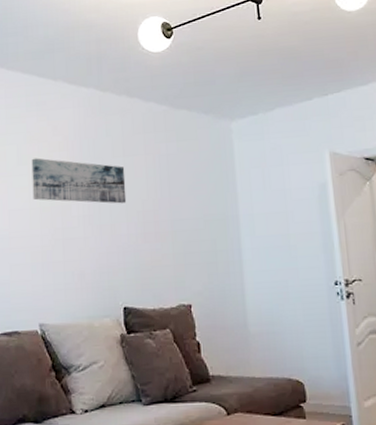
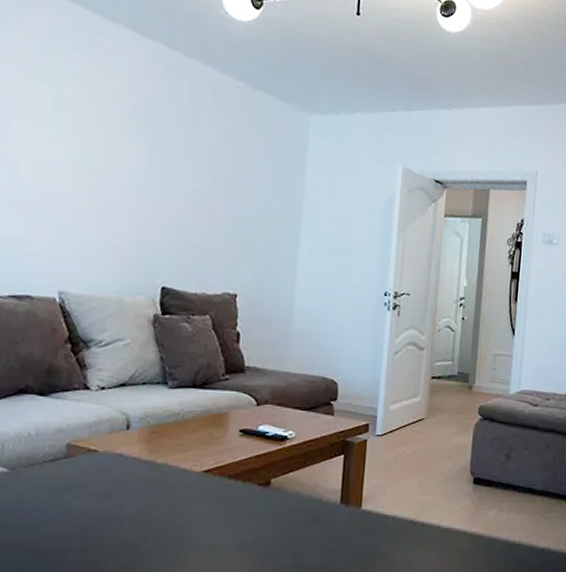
wall art: present [31,158,127,204] -> none [68,106,185,178]

